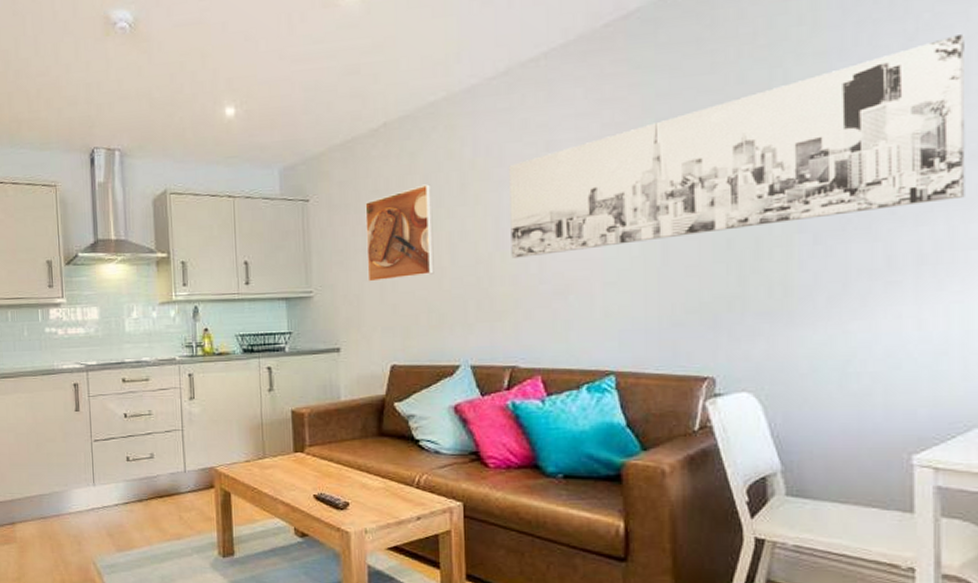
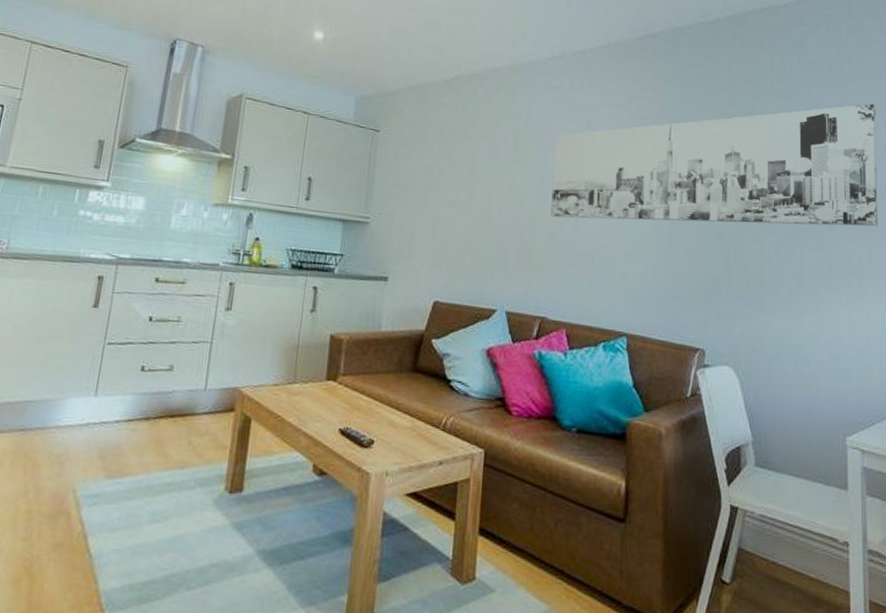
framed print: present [365,184,434,282] -> none [423,137,489,220]

